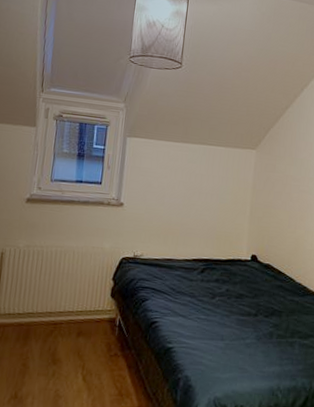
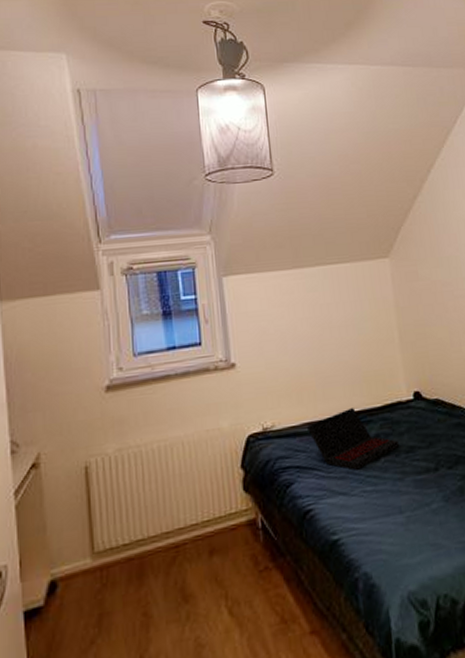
laptop: none [166,255,233,302] -> present [307,408,400,470]

